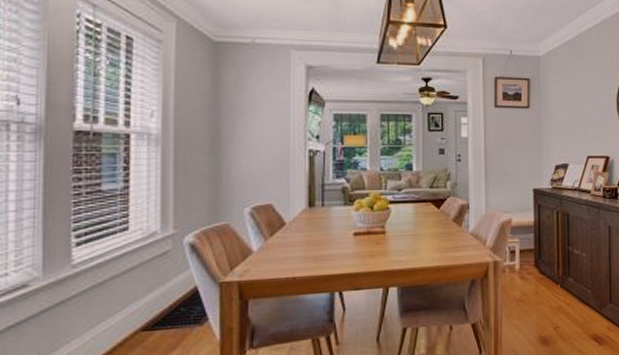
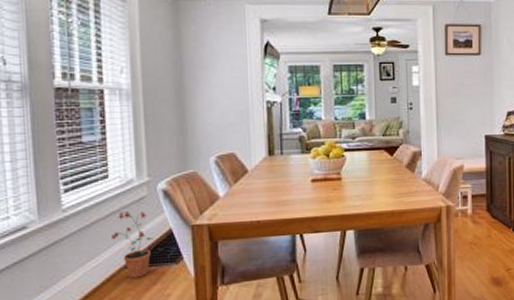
potted plant: none [128,267,175,343] -> present [112,211,153,279]

